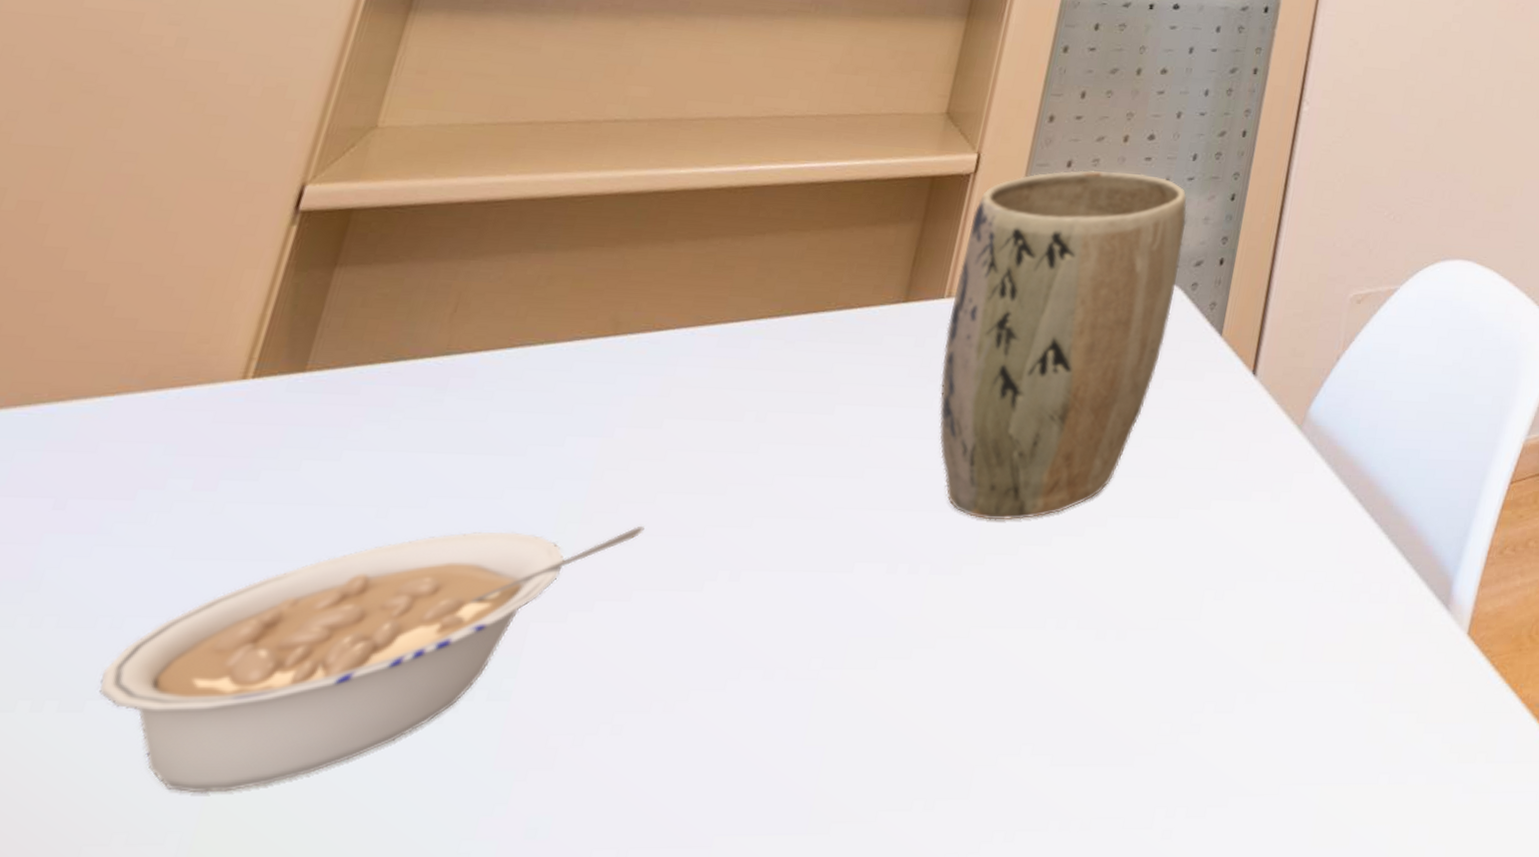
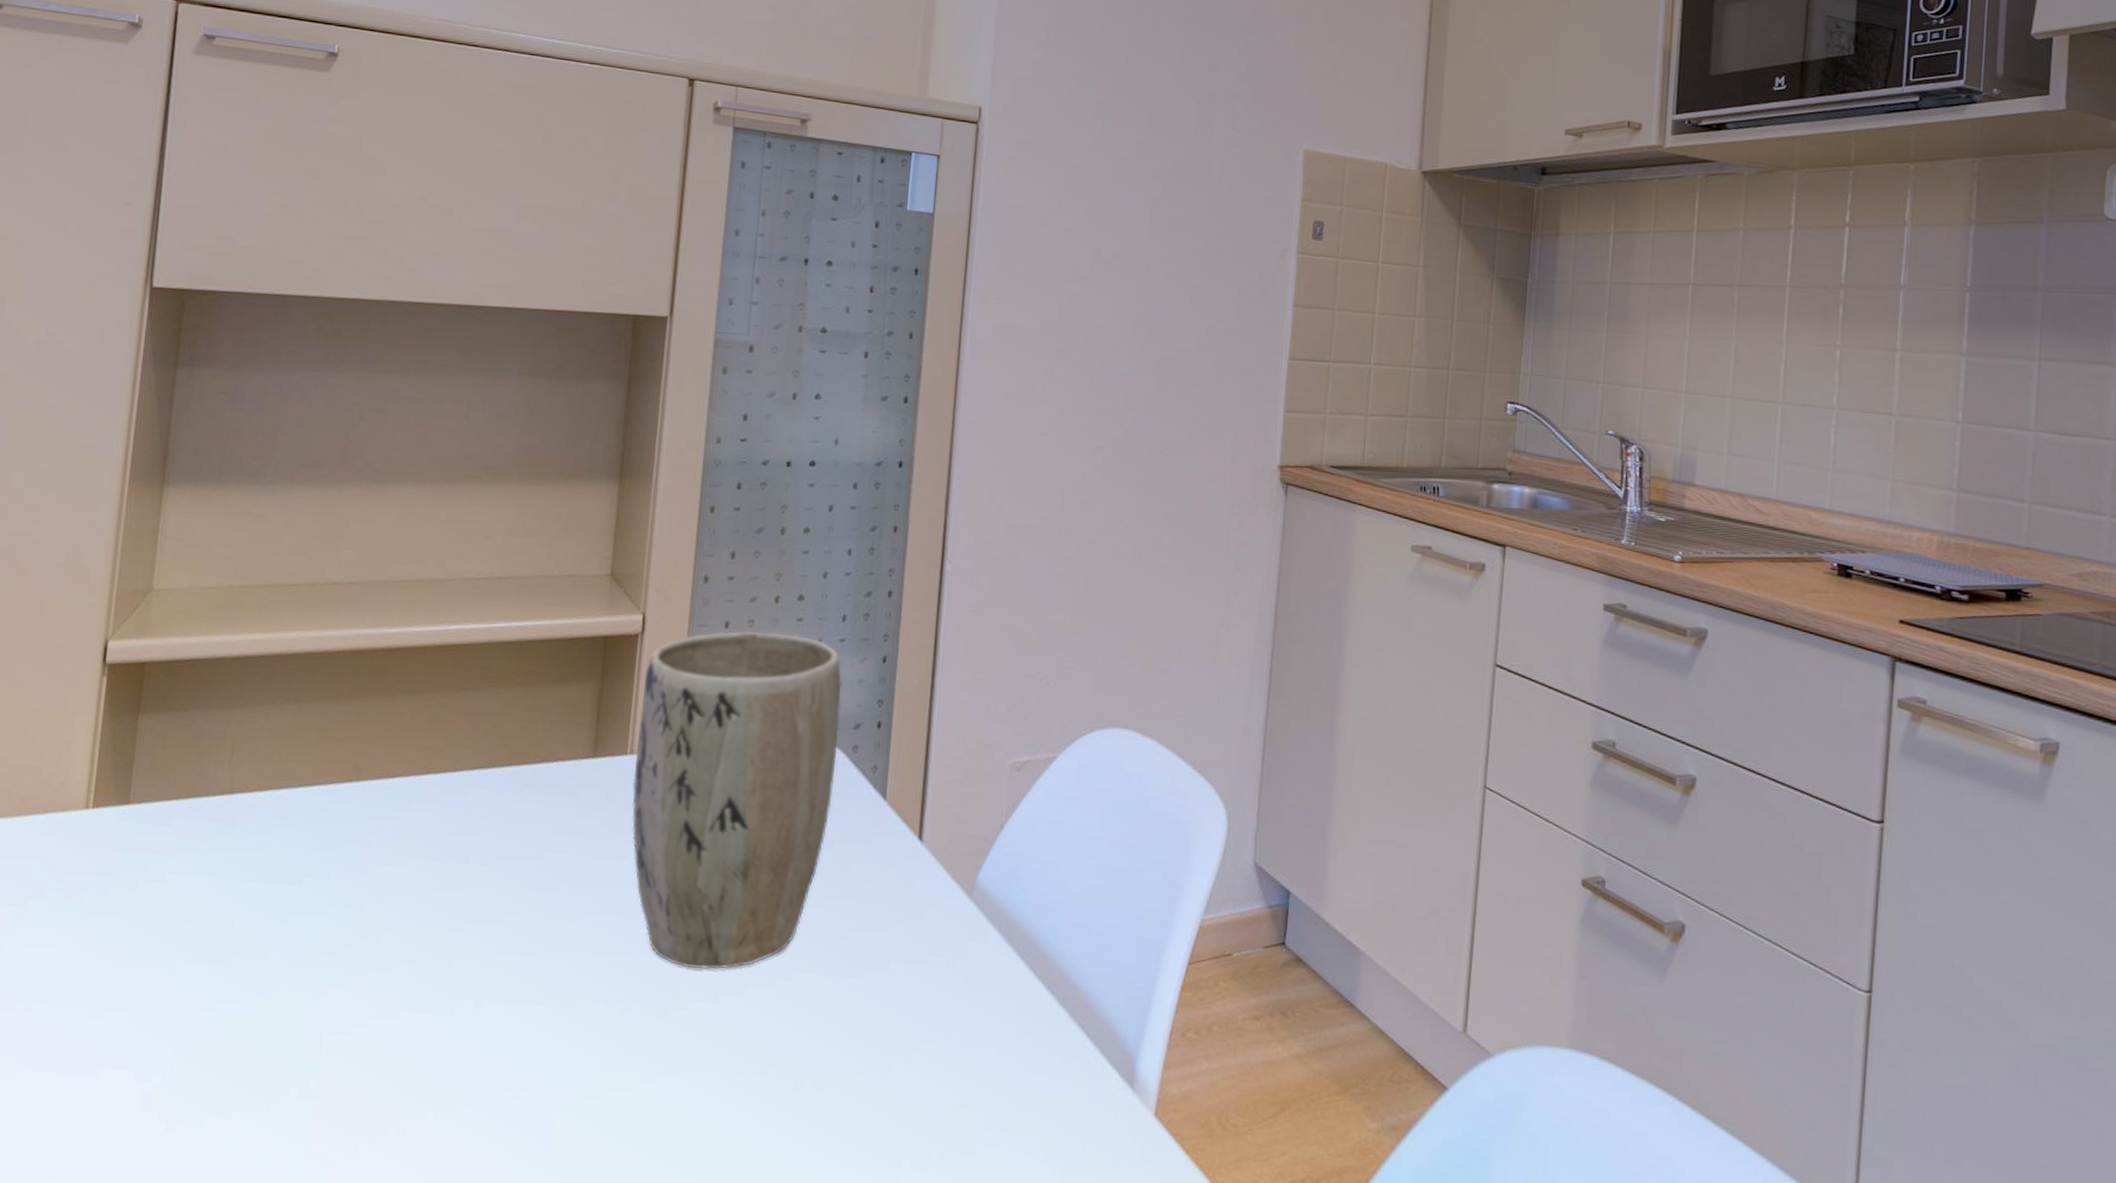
legume: present [98,525,645,793] -> none [23,950,402,1154]

